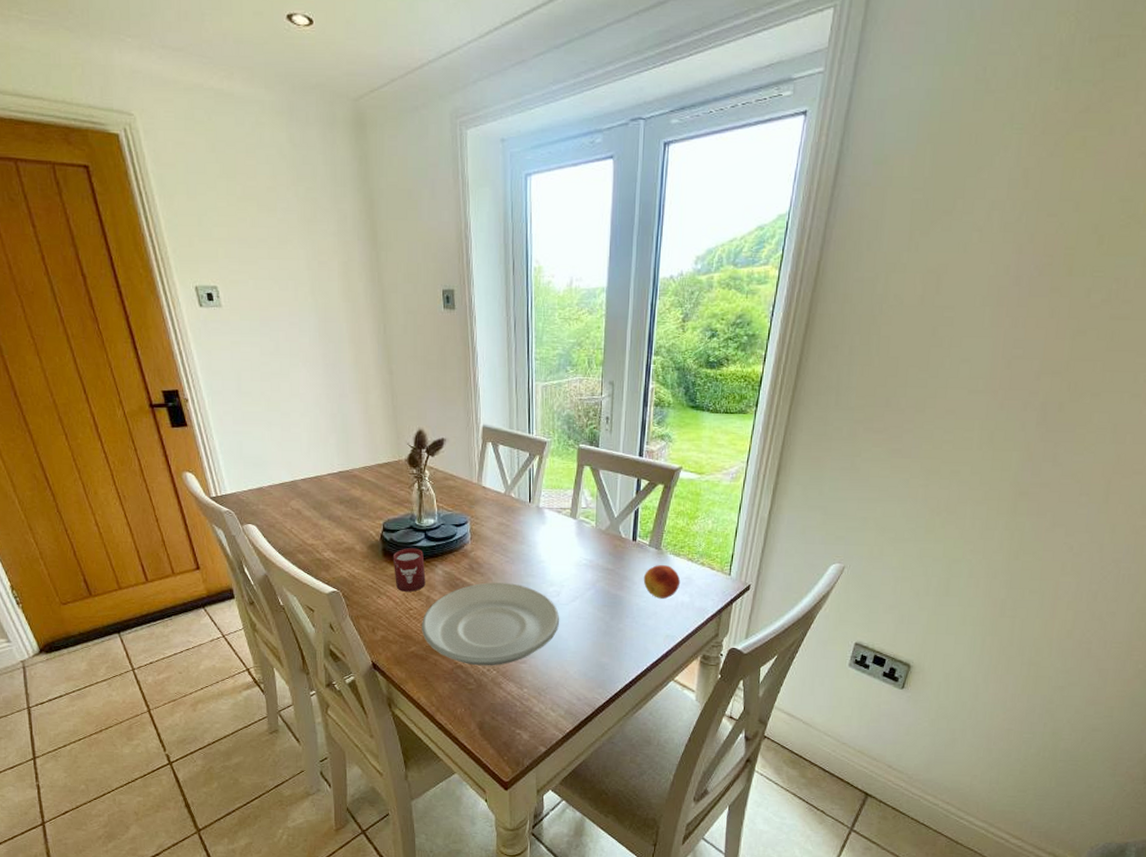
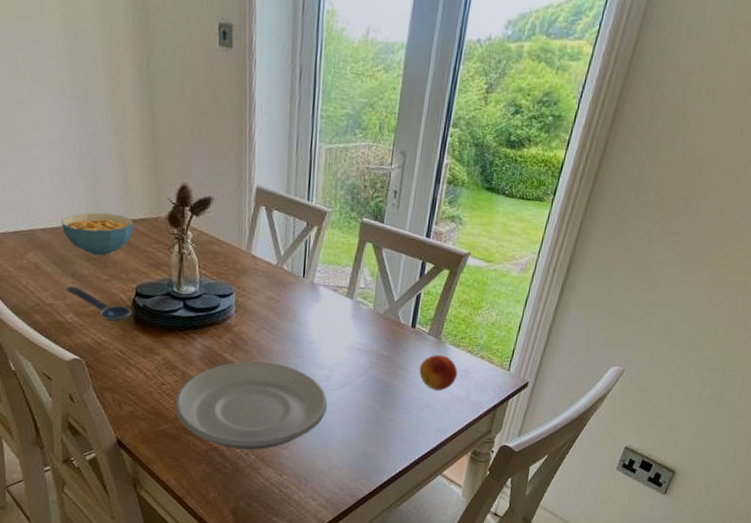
cereal bowl: none [318,461,379,498] -> present [61,212,134,256]
spoon: none [322,526,381,556] -> present [64,285,132,322]
cup: present [392,548,426,592] -> none [145,317,182,365]

